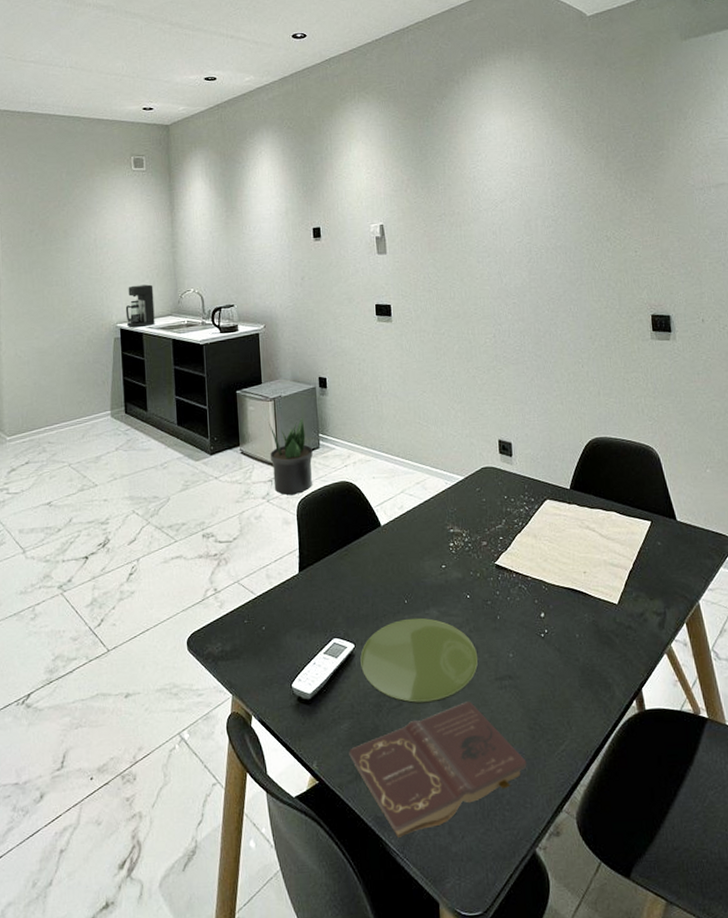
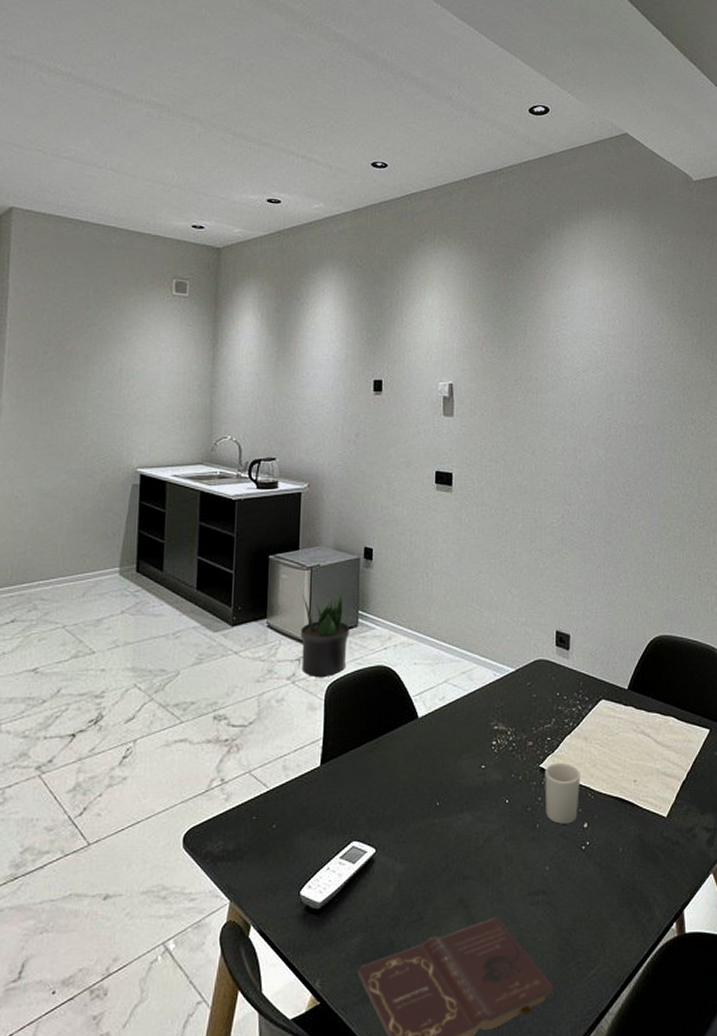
coffee maker: present [125,284,155,328] -> none [148,426,184,475]
plate: present [360,617,479,704] -> none [380,822,512,918]
mug: none [500,558,534,615] -> present [545,762,580,824]

